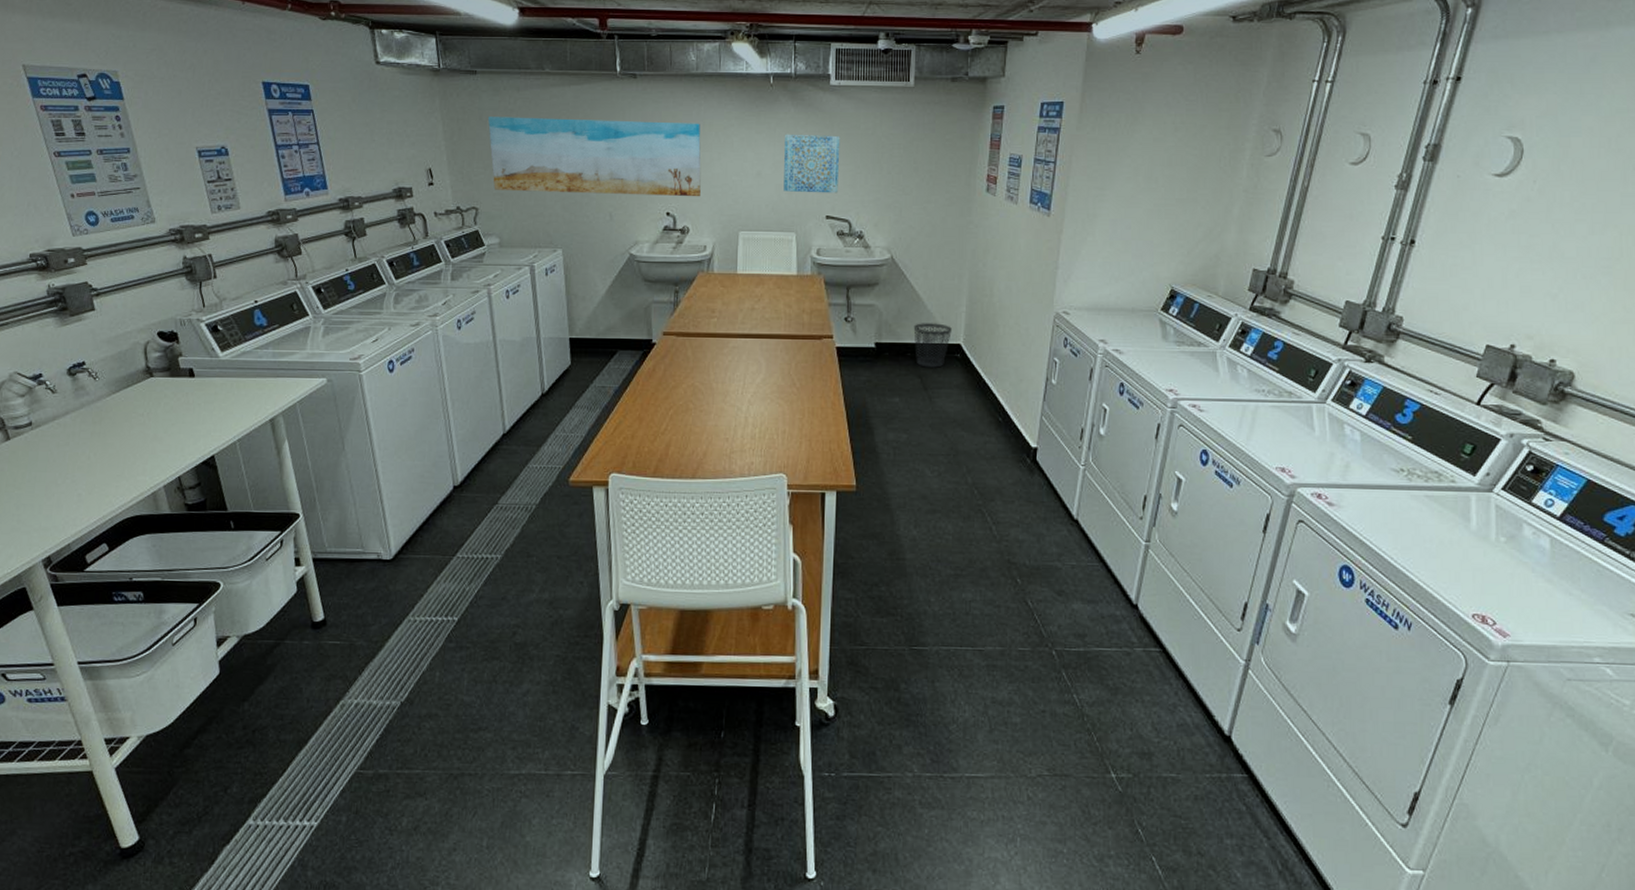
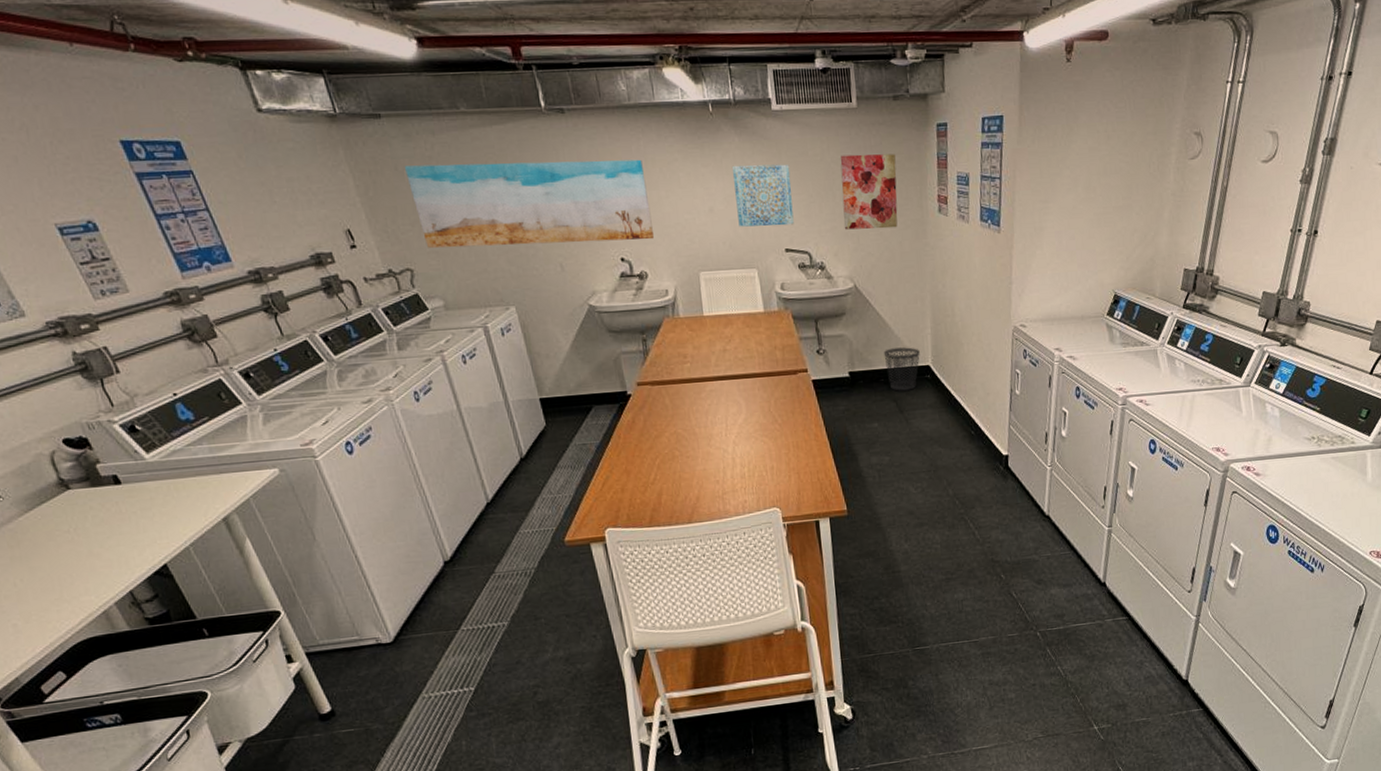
wall art: none [887,130,947,204] -> present [840,154,898,230]

